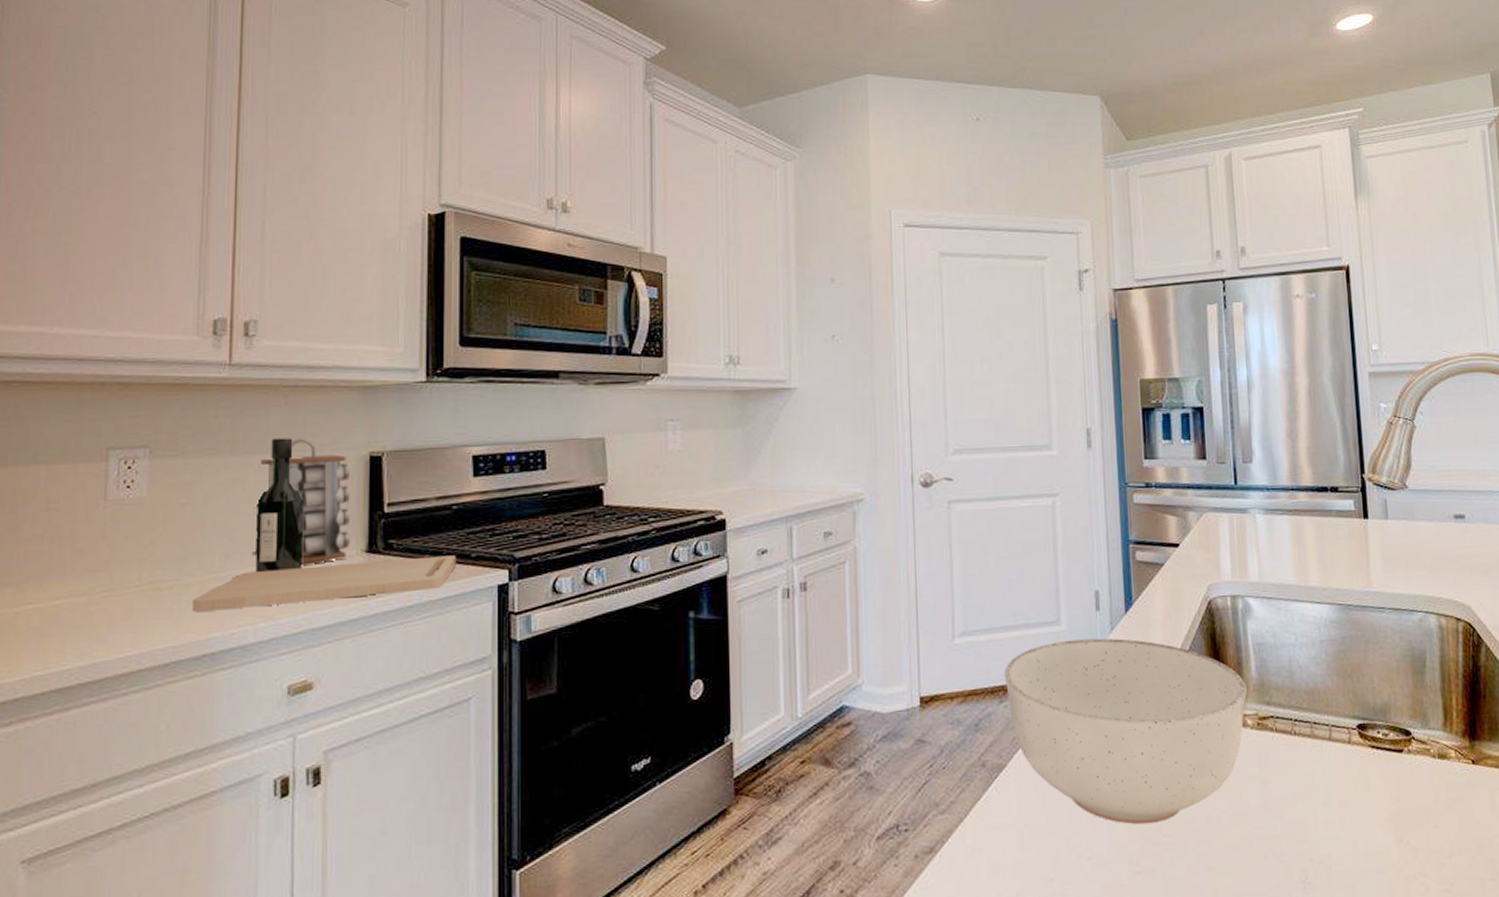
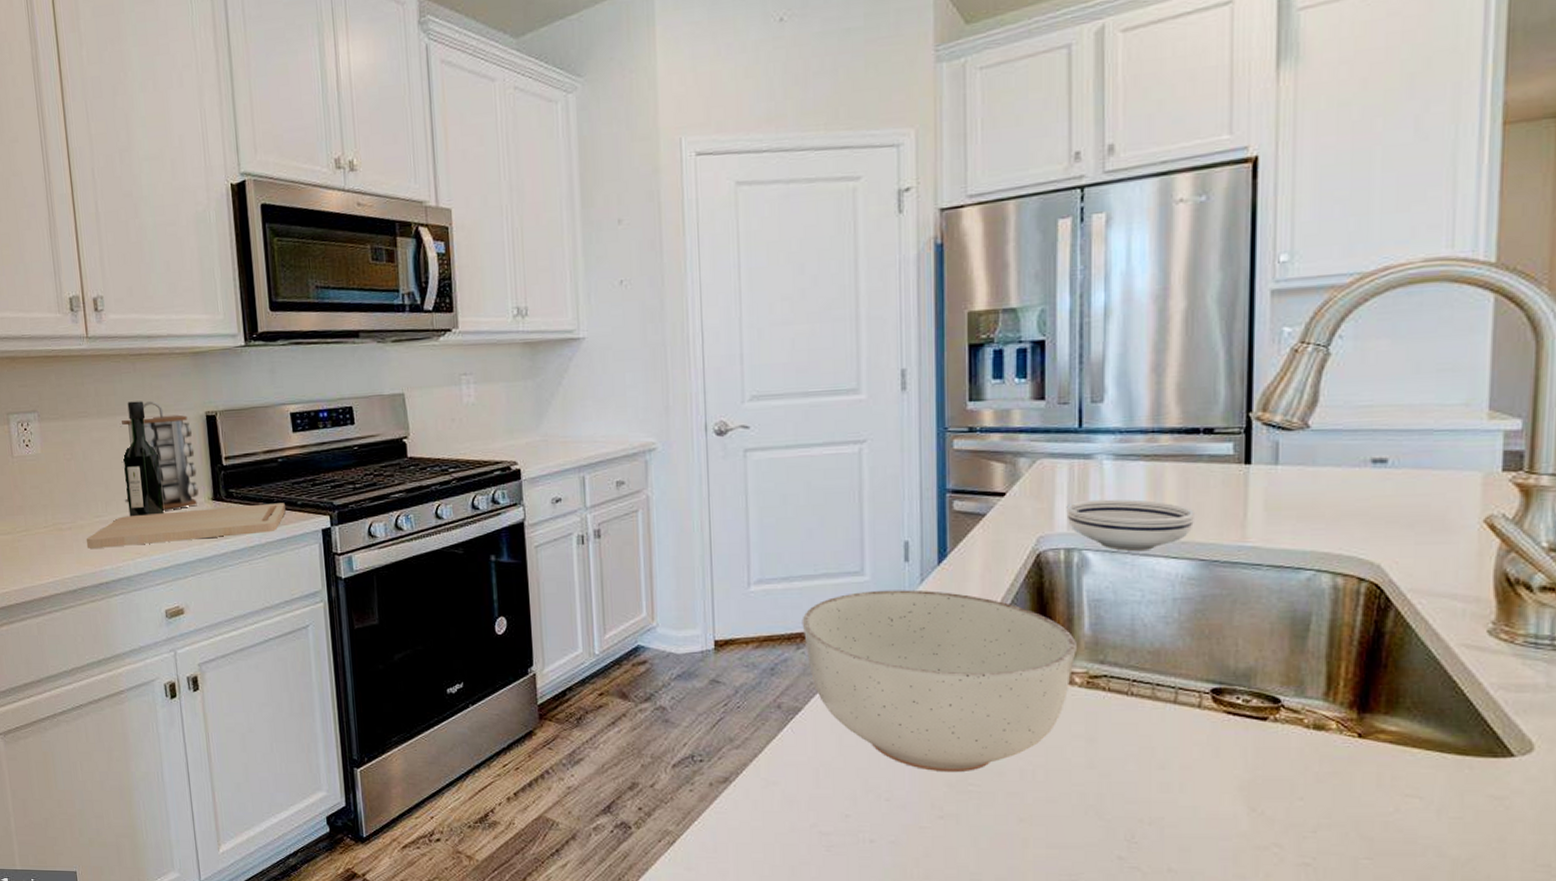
bowl: none [1229,549,1331,598] -> present [1066,499,1196,552]

